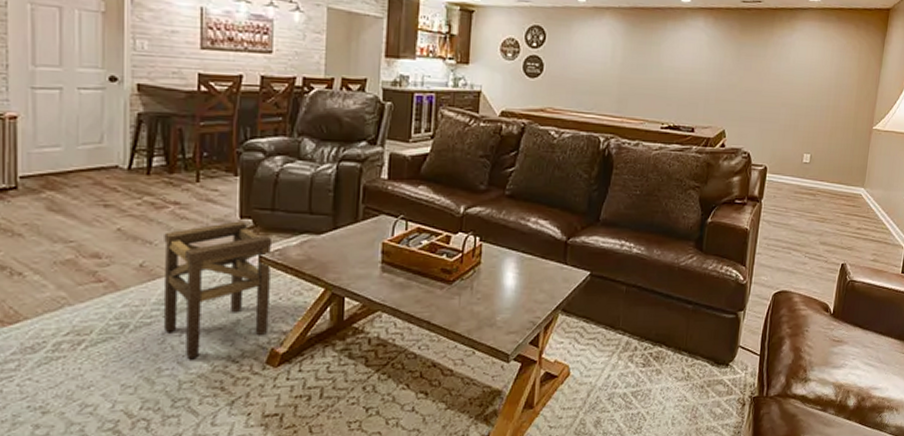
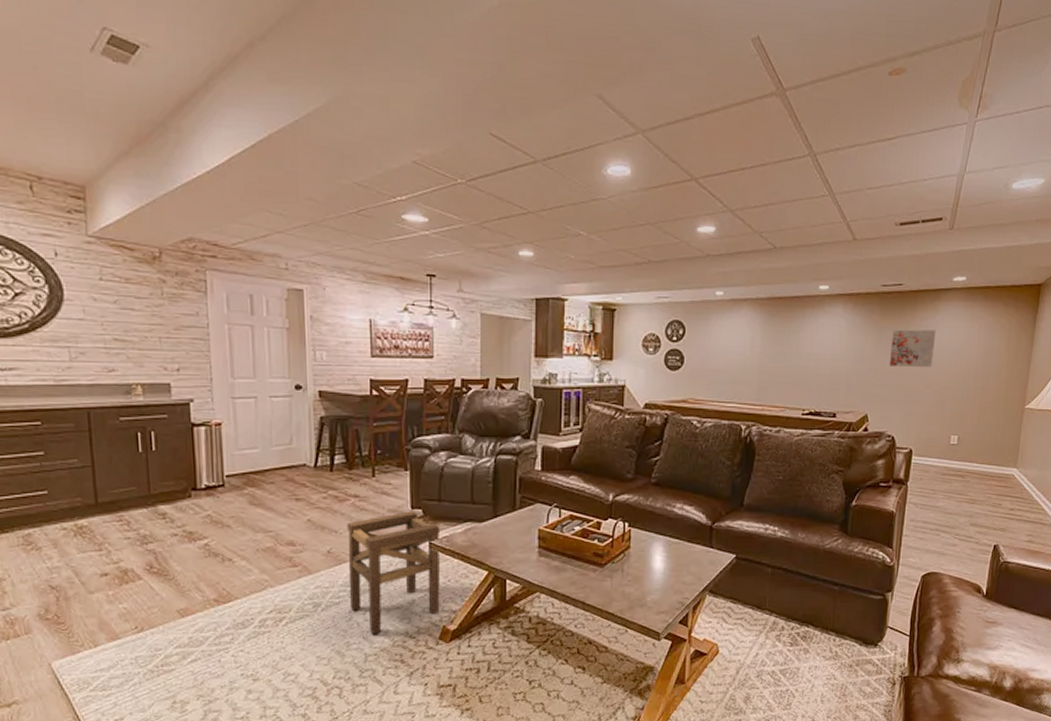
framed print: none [746,46,793,86] -> present [889,329,937,368]

